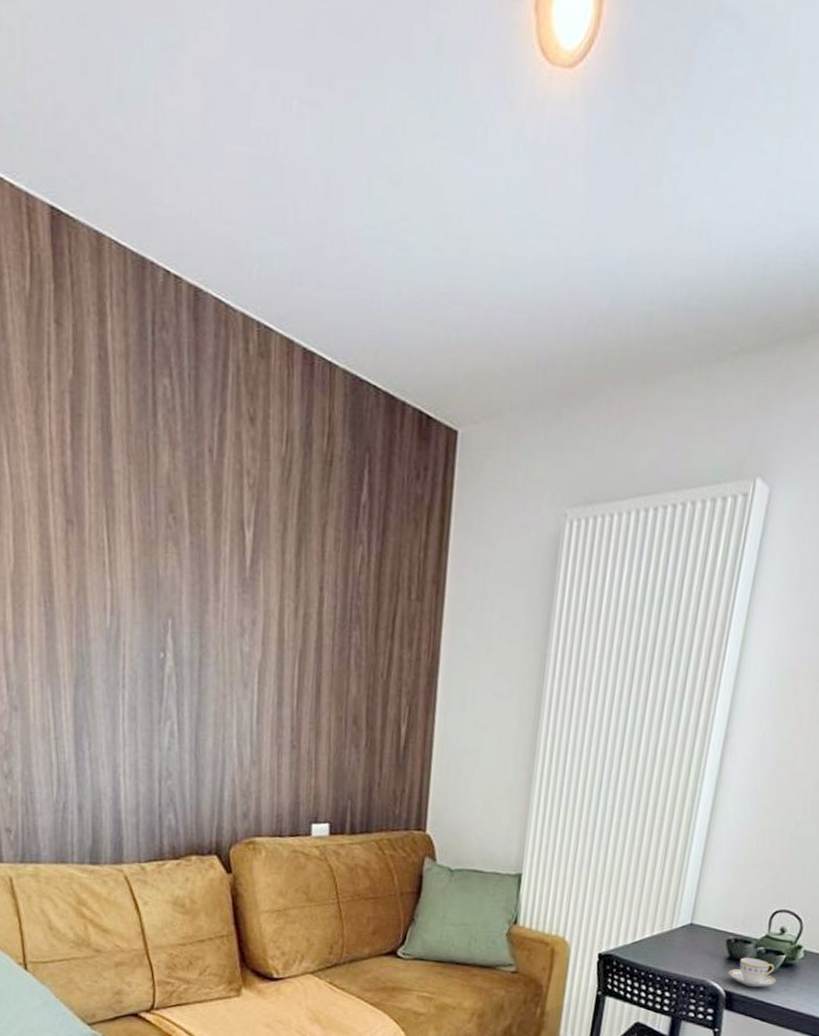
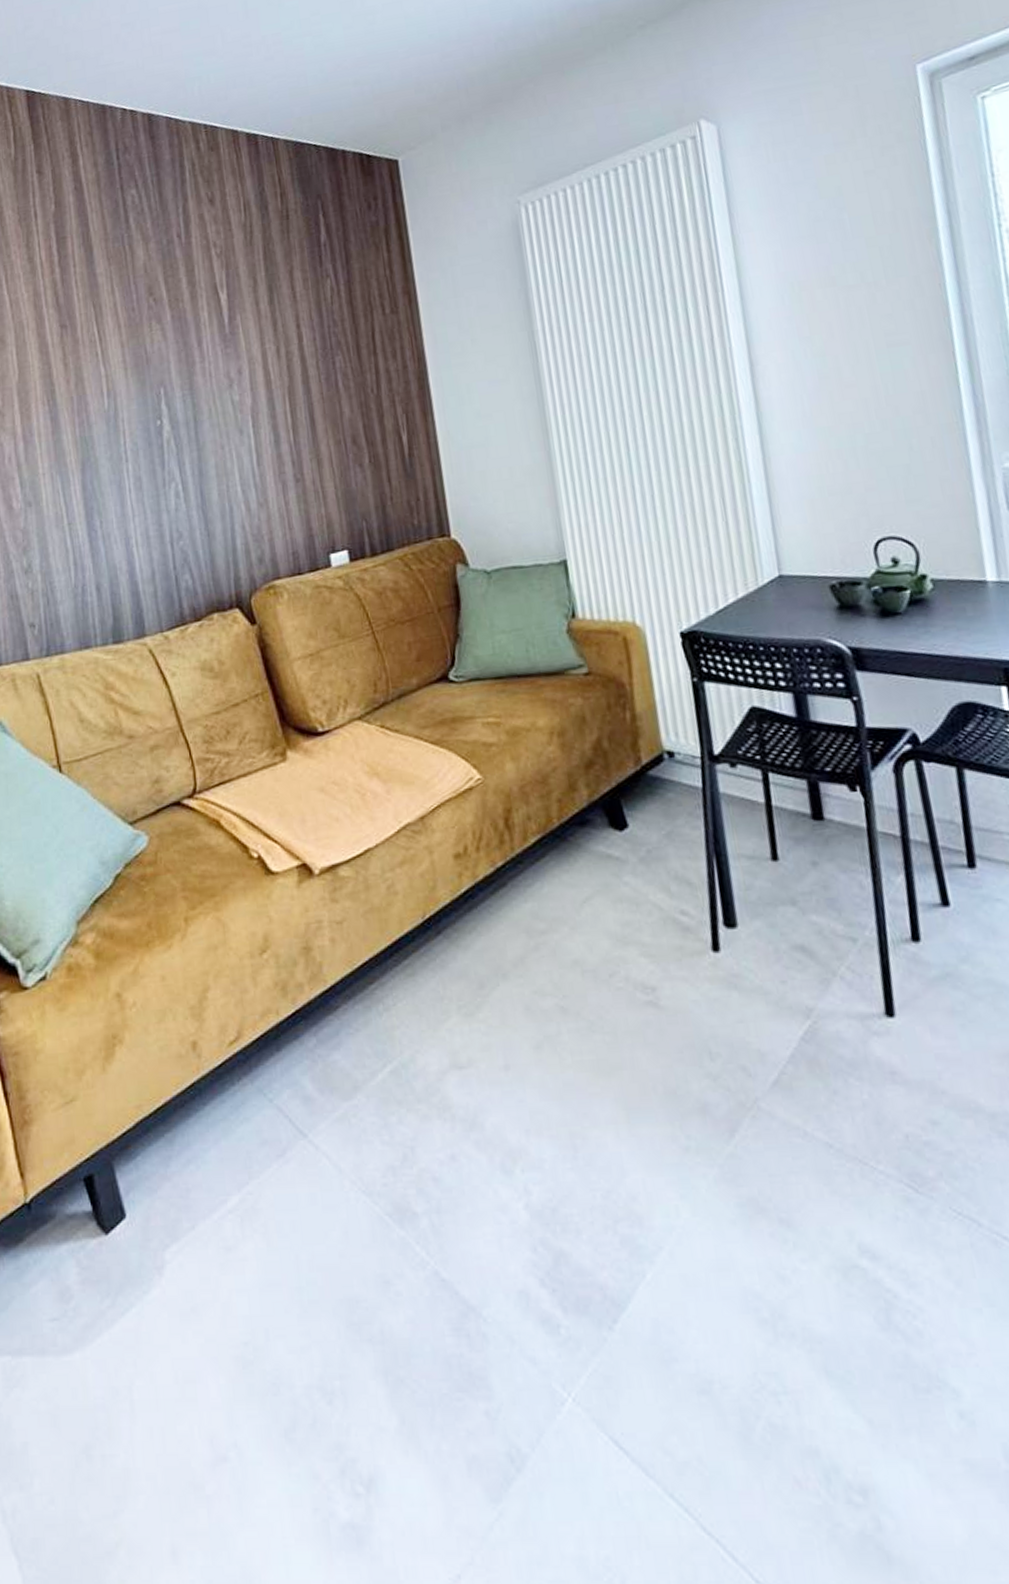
teacup: present [728,957,777,988] -> none [844,600,910,638]

